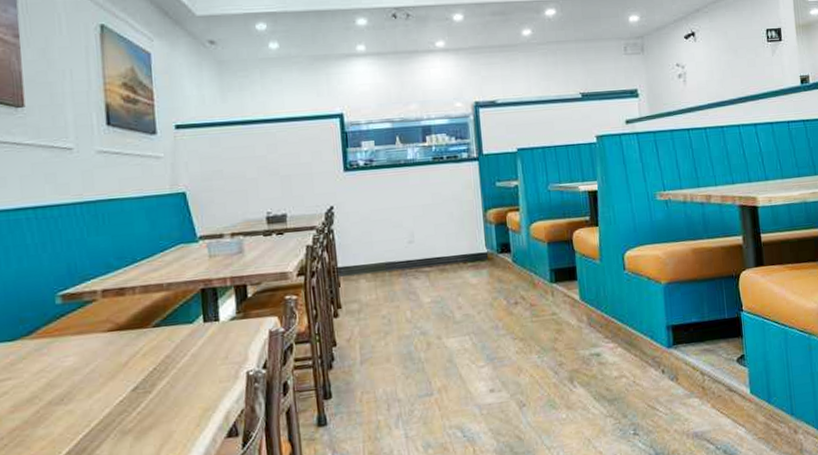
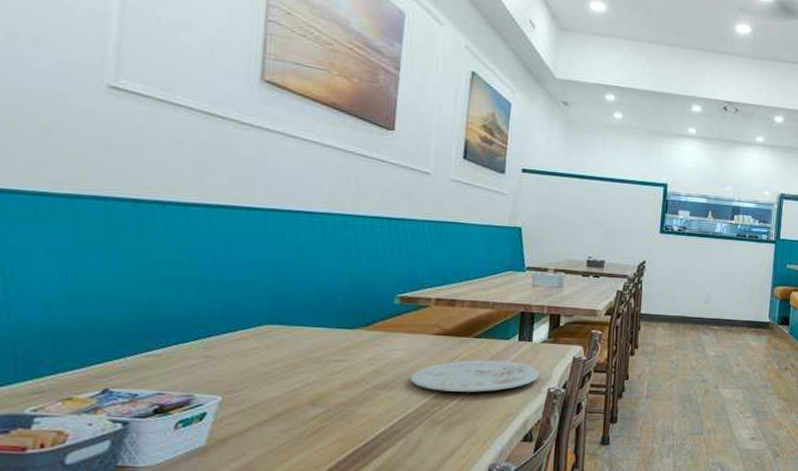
plate: none [87,347,234,396] -> present [410,360,540,392]

